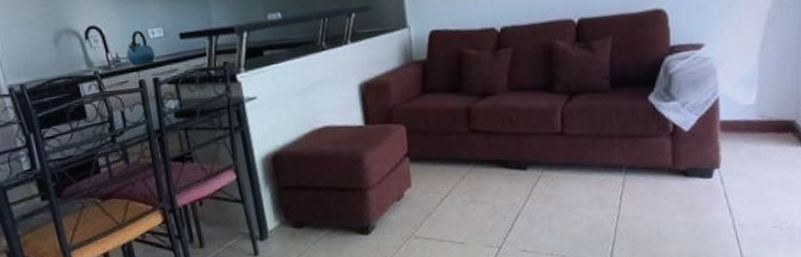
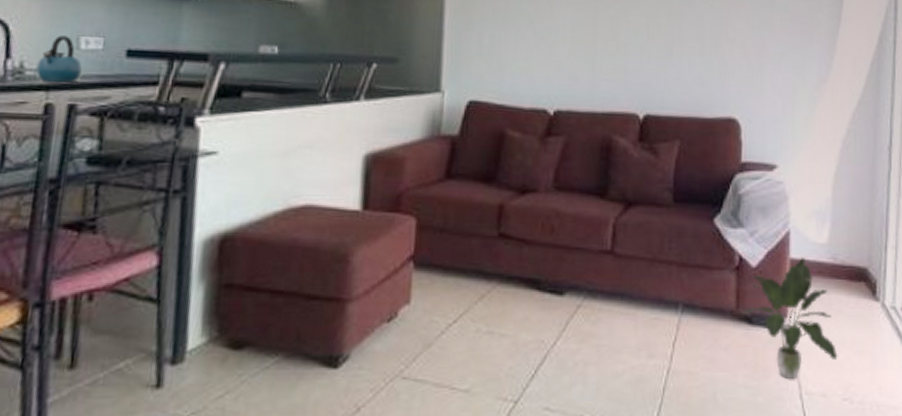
potted plant: none [678,118,768,216] -> present [742,256,838,380]

